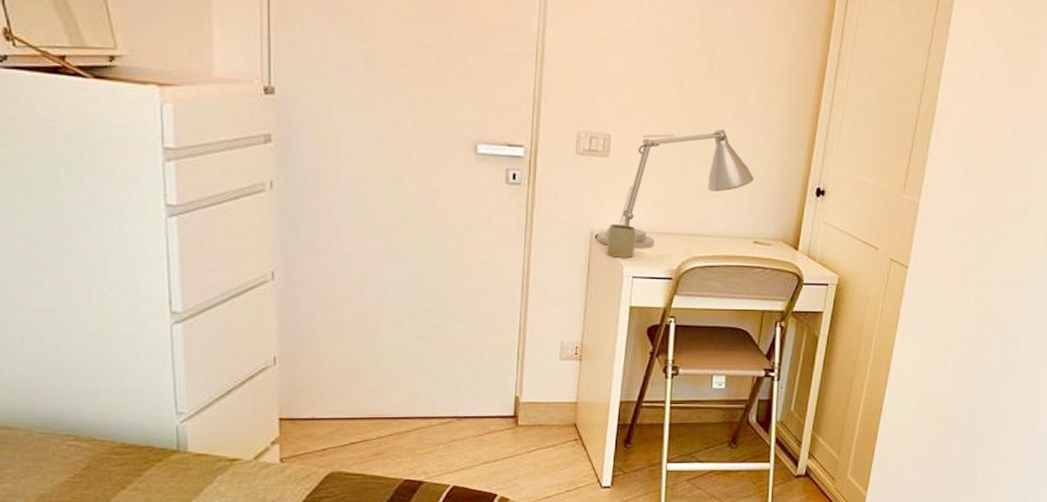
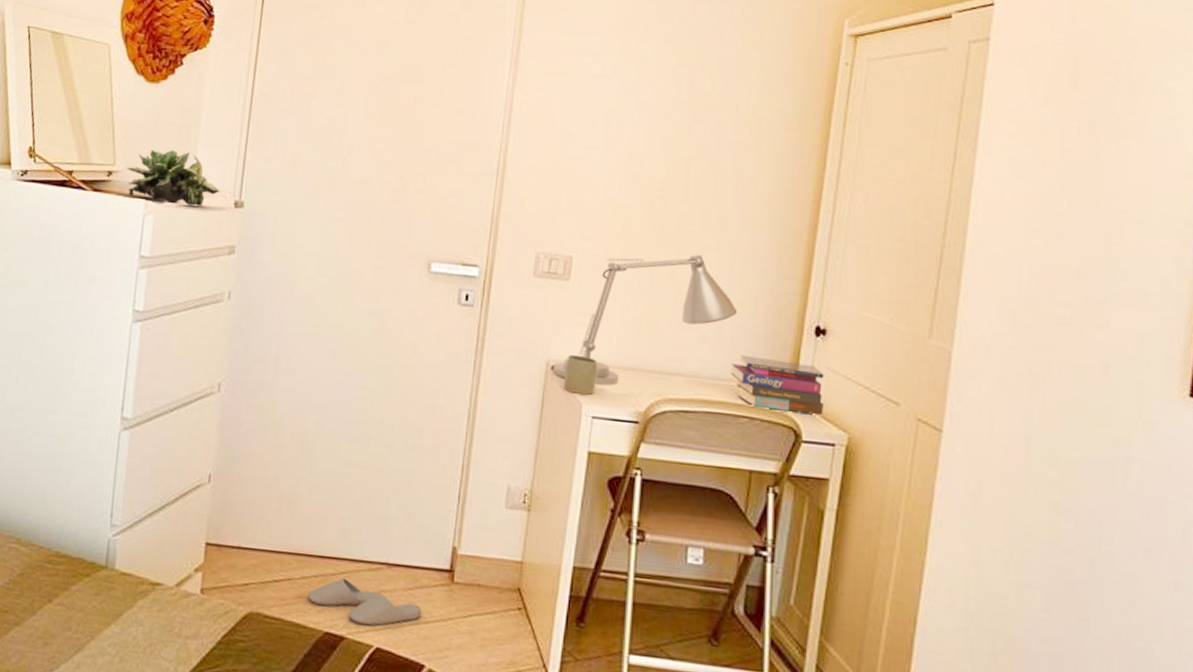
succulent plant: none [131,29,248,93] -> present [126,148,222,206]
slippers: none [384,434,491,470] -> present [307,578,422,626]
books: none [747,216,822,262] -> present [730,355,824,416]

